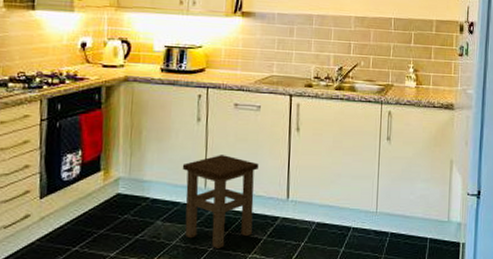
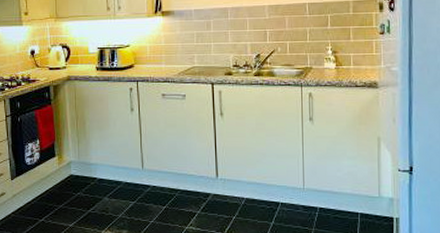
stool: present [182,155,259,248] -> none [121,140,188,221]

